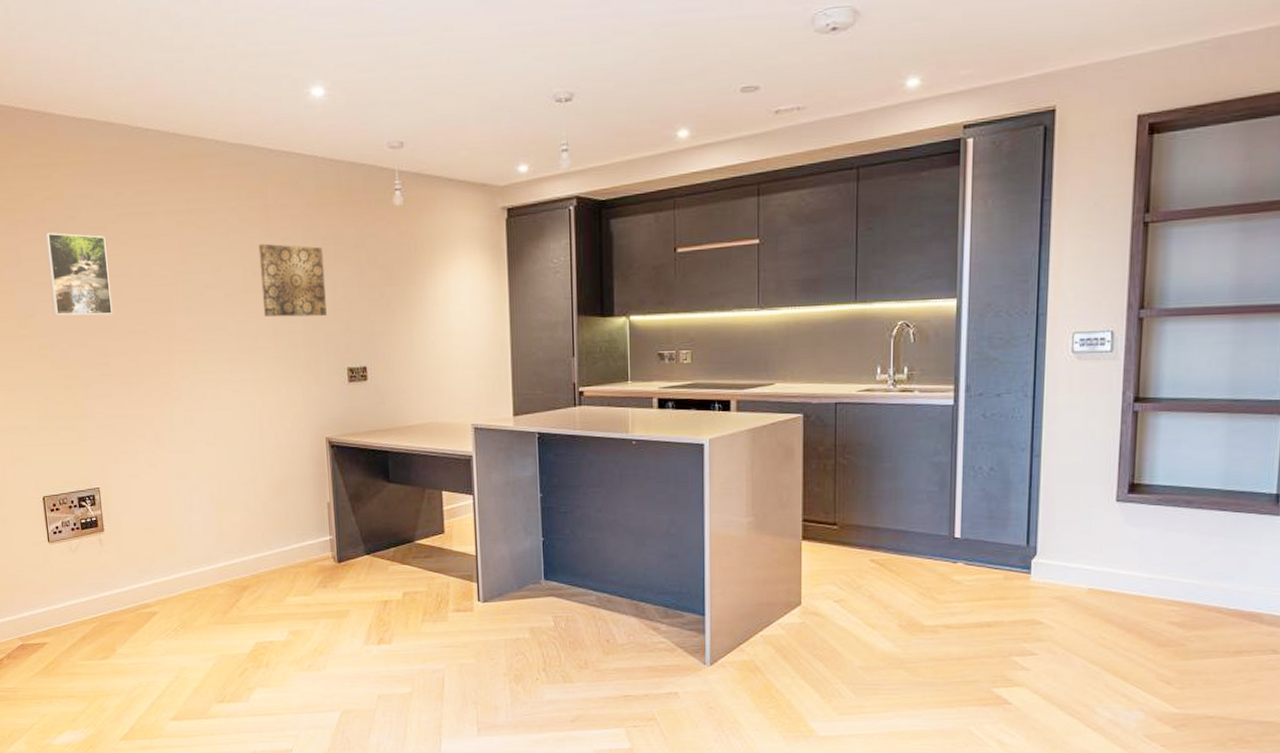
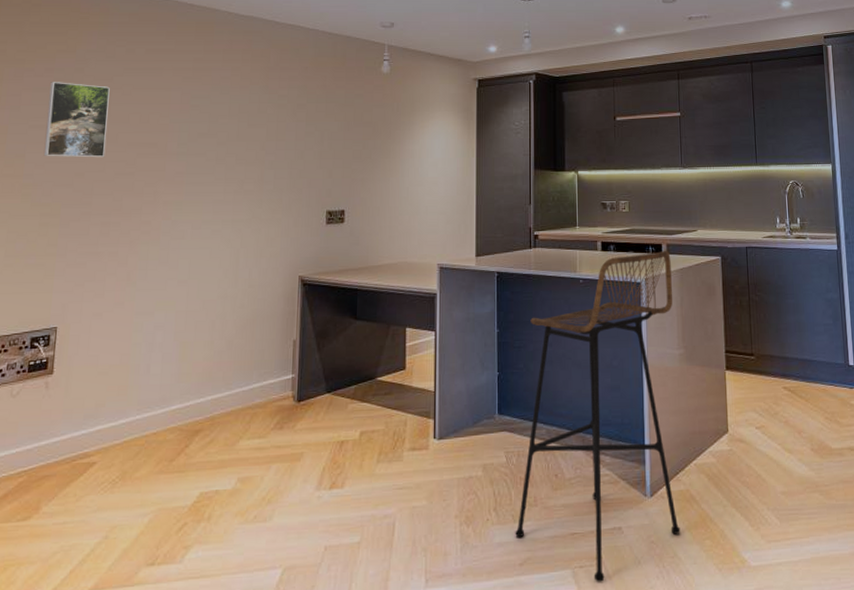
wall art: present [258,243,327,317] -> none [252,99,315,165]
bar stool: none [566,407,742,741] -> present [515,250,680,582]

